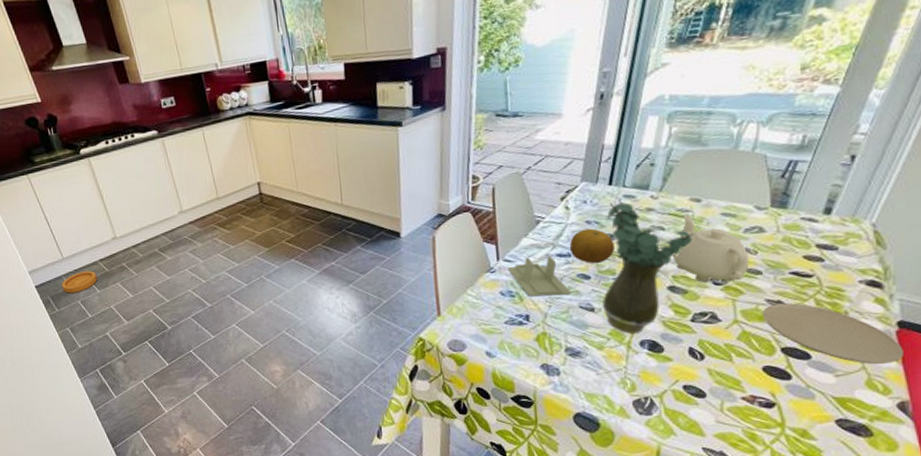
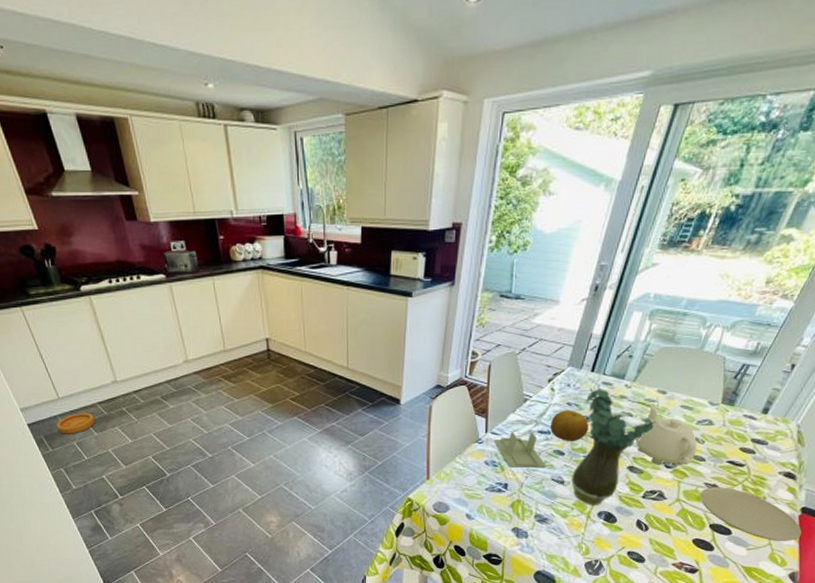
toaster: none [153,104,189,130] -> present [162,249,199,275]

